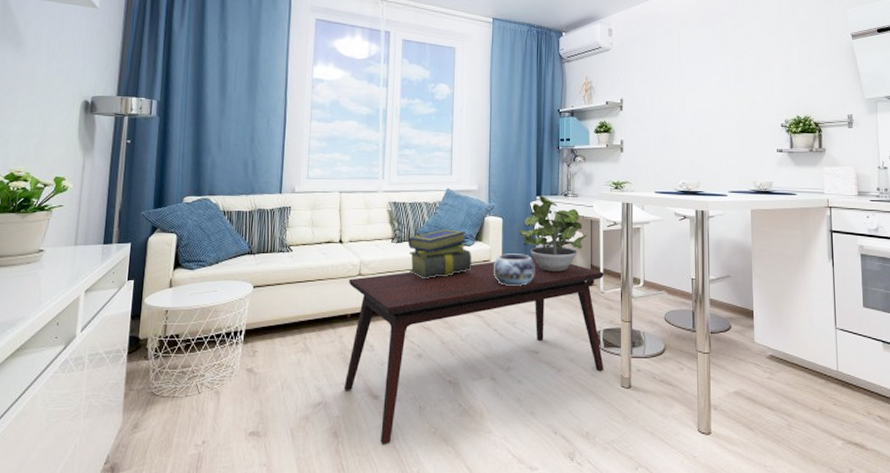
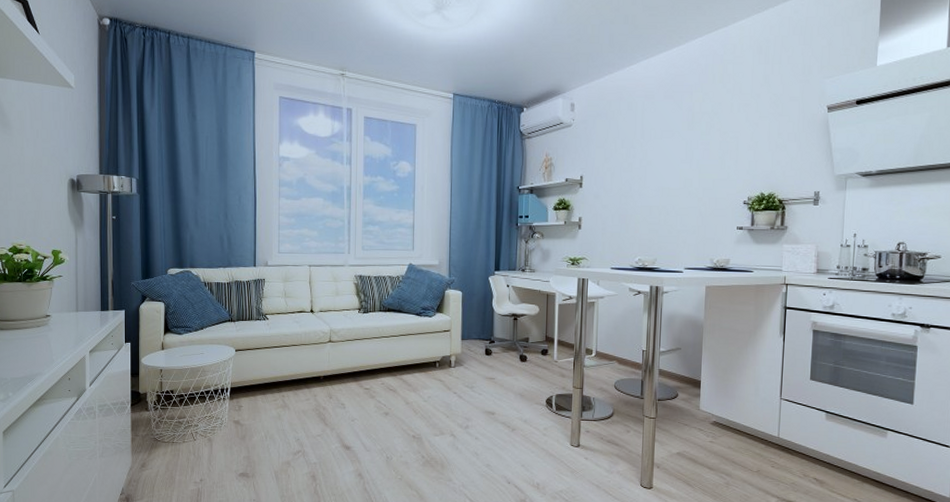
coffee table: present [344,256,604,445] -> none [319,327,558,487]
stack of books: present [408,229,472,280] -> none [374,301,434,347]
decorative bowl: present [493,253,535,286] -> none [453,324,493,354]
potted plant: present [519,194,587,273] -> none [478,269,543,343]

